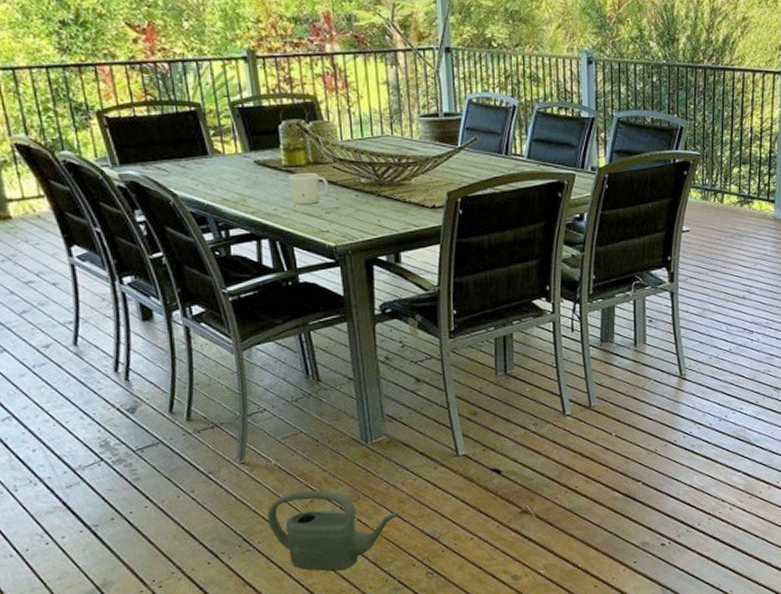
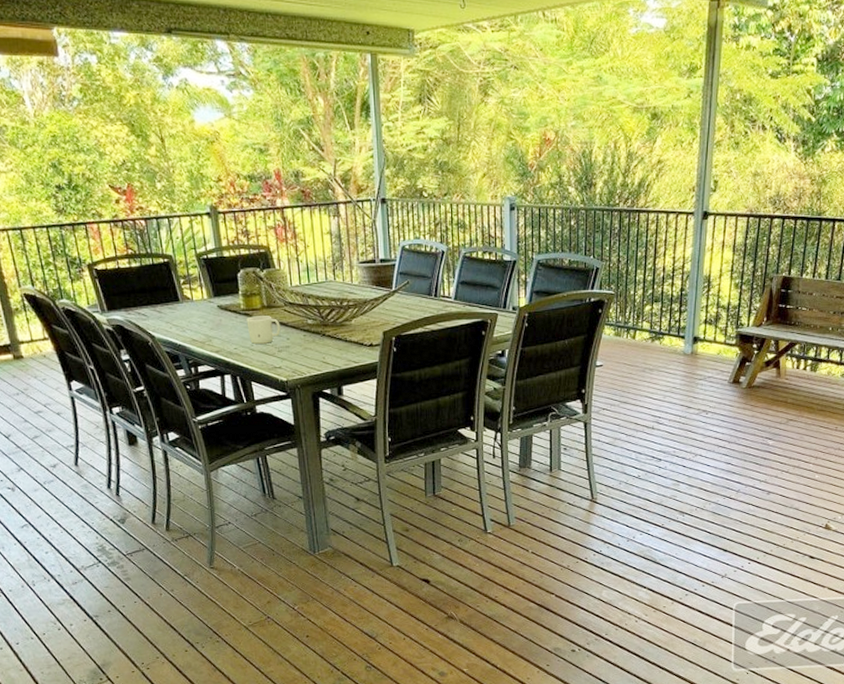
watering can: present [267,490,399,571] -> none [232,592,342,662]

